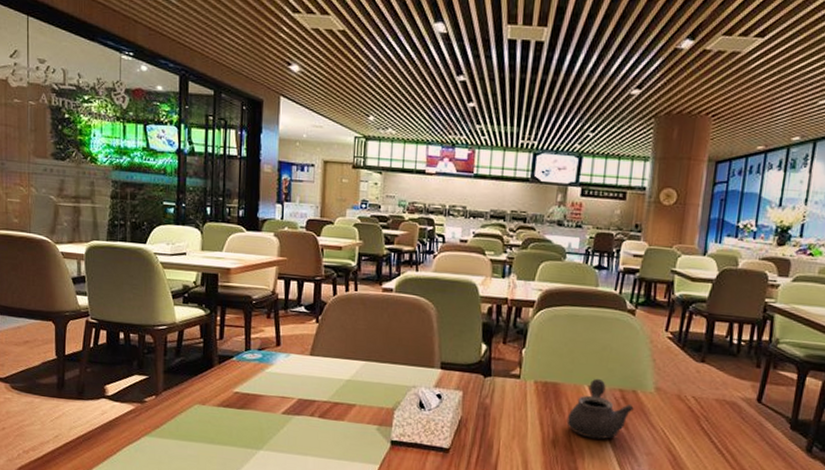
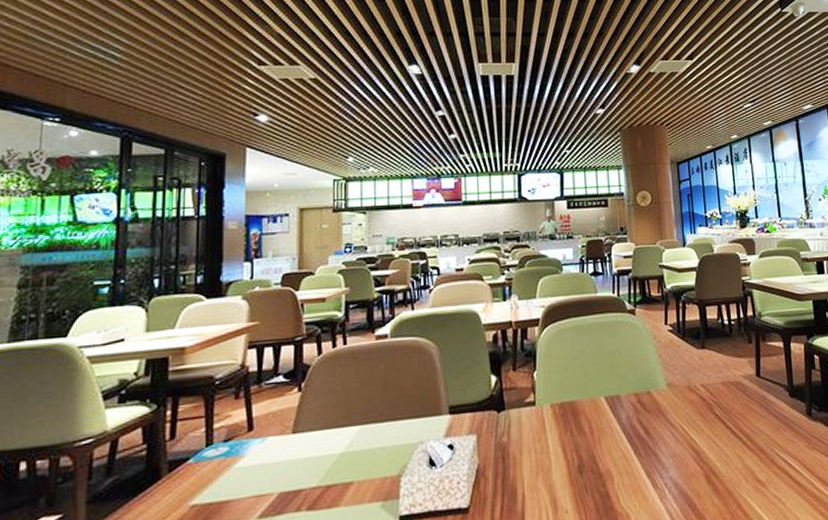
teapot: present [566,378,634,440] -> none [589,386,651,455]

